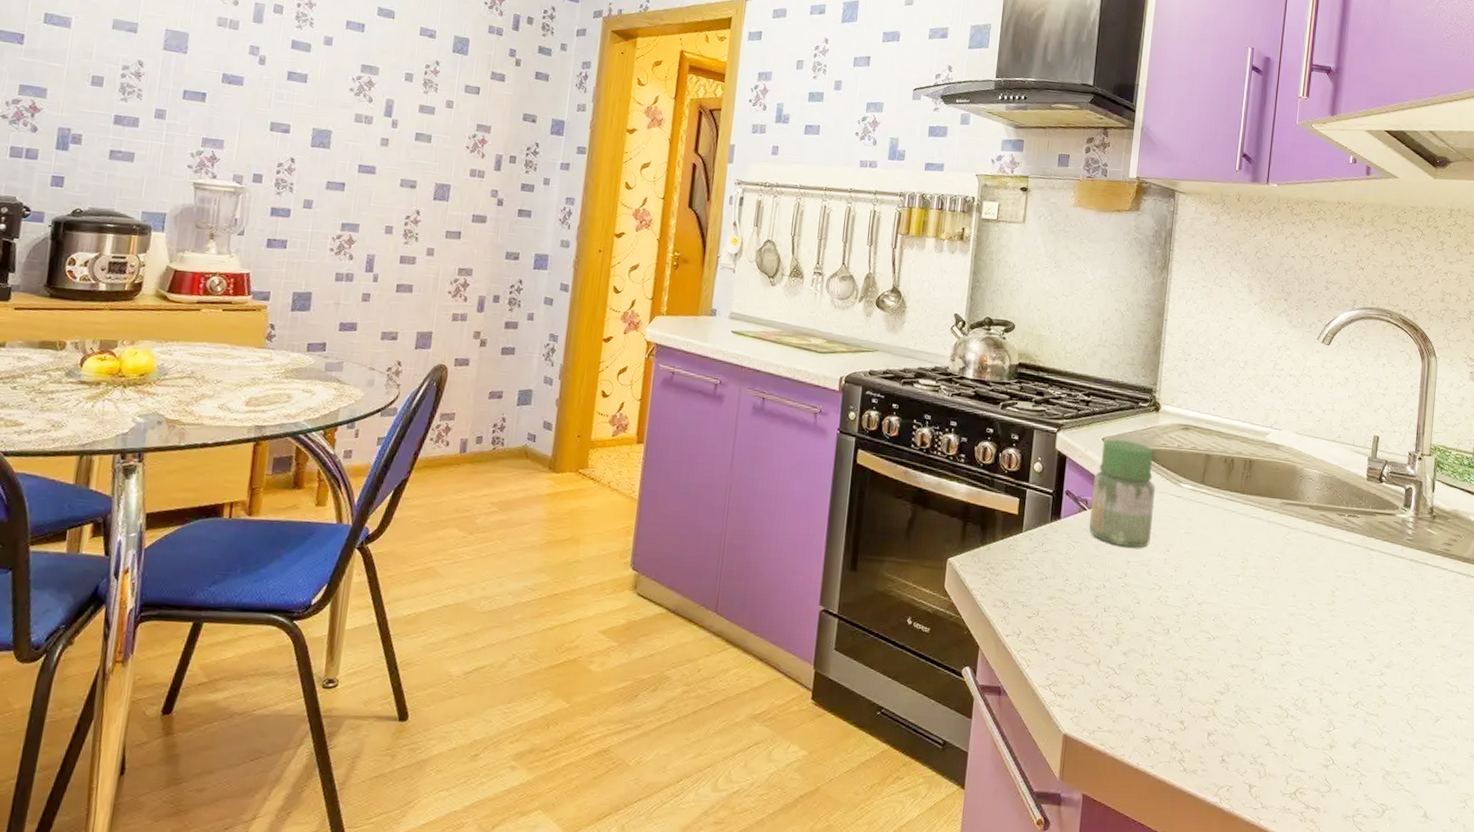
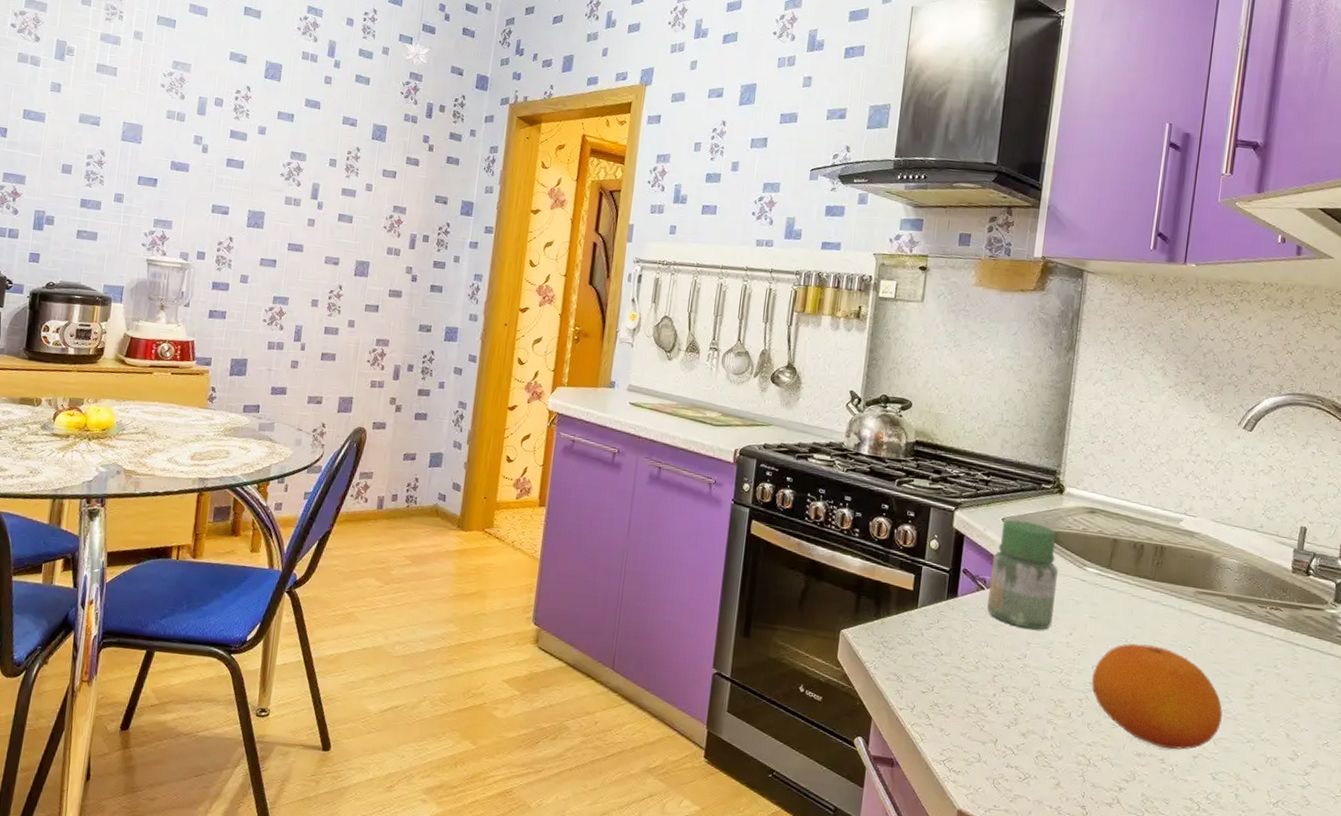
fruit: none [1188,557,1307,659] -> present [1092,643,1223,750]

